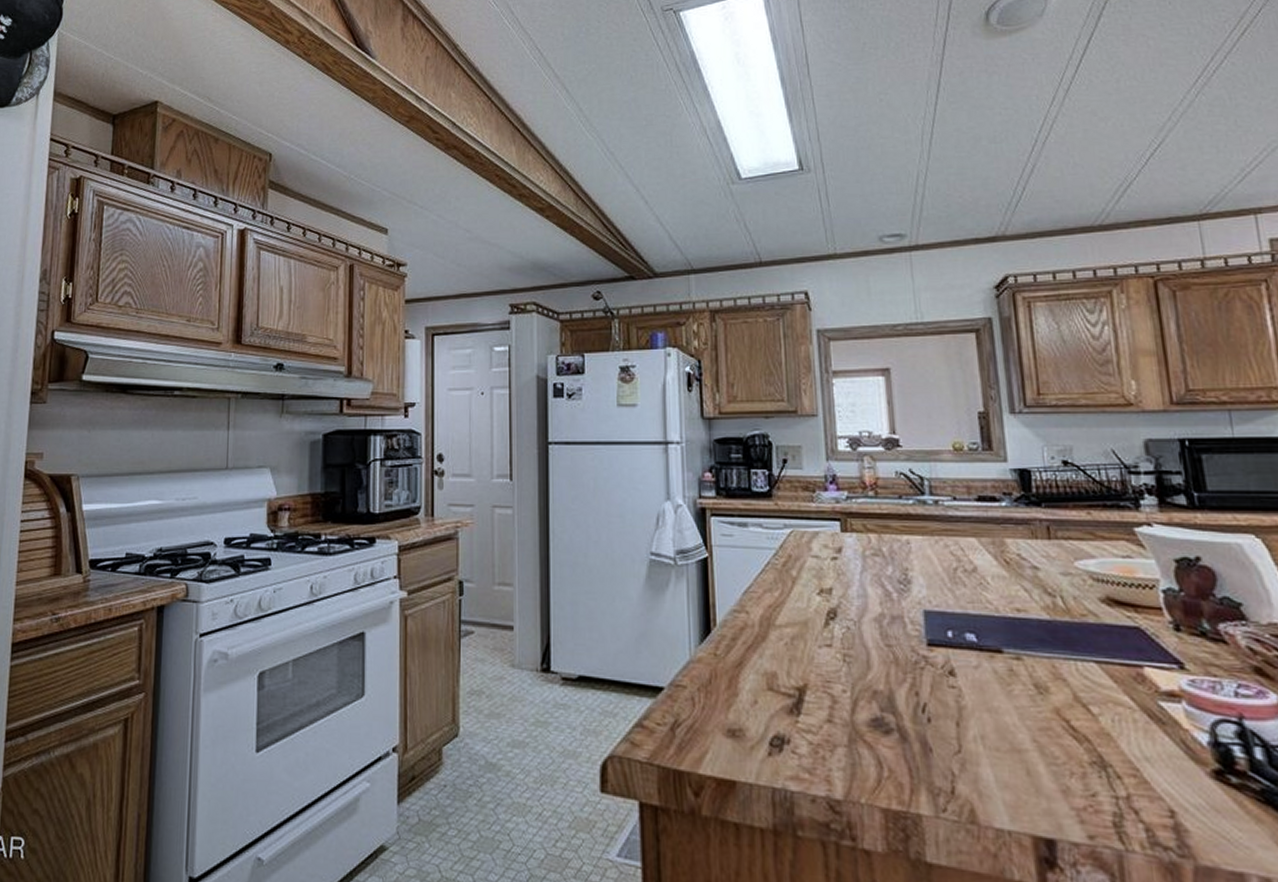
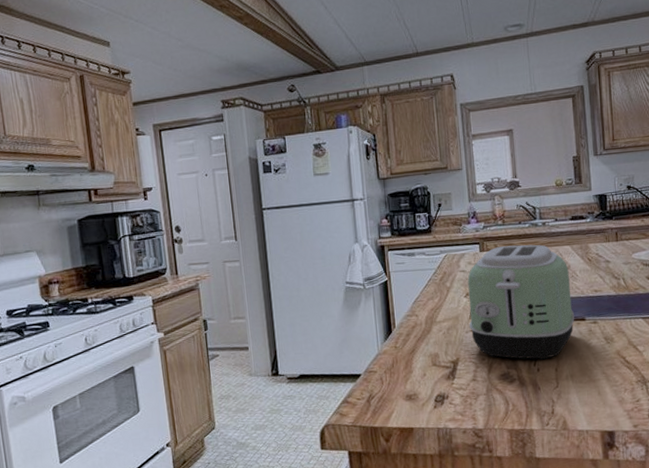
toaster: none [822,528,986,706] -> present [467,244,575,360]

